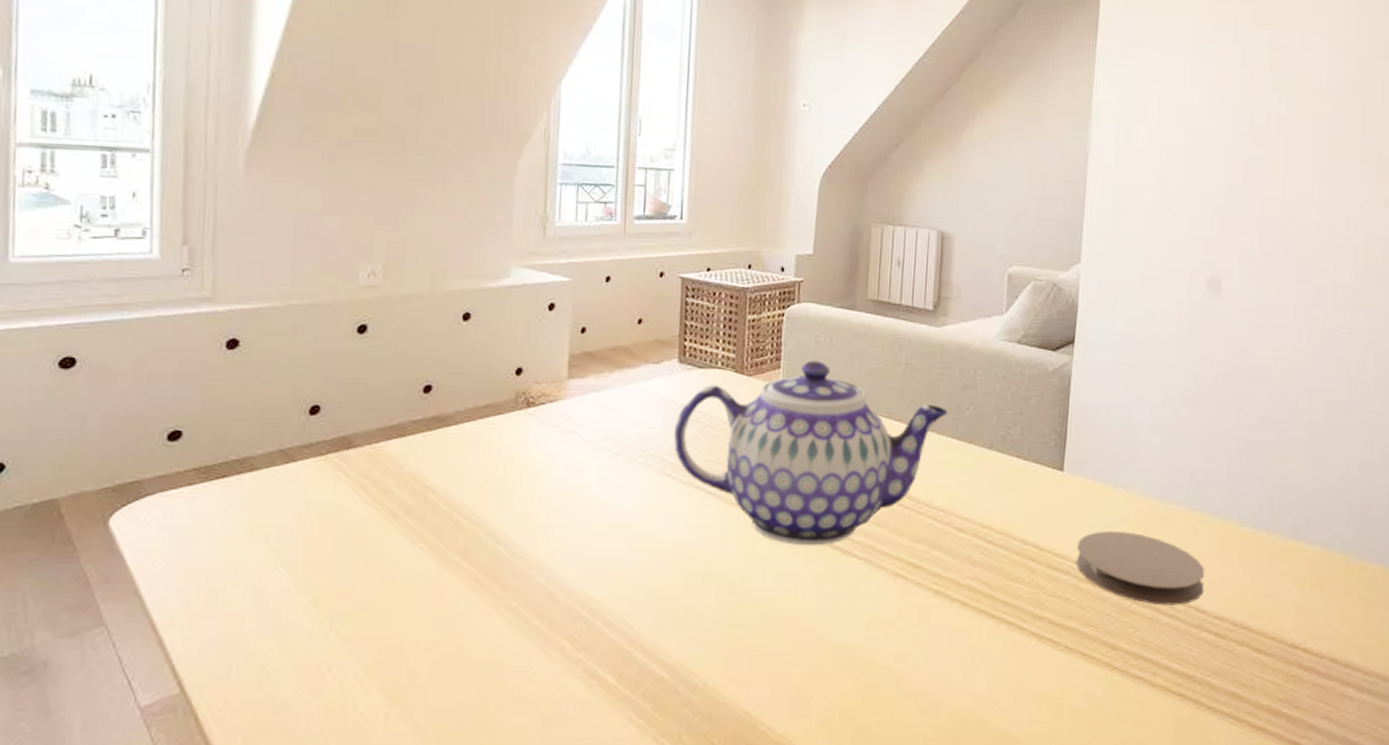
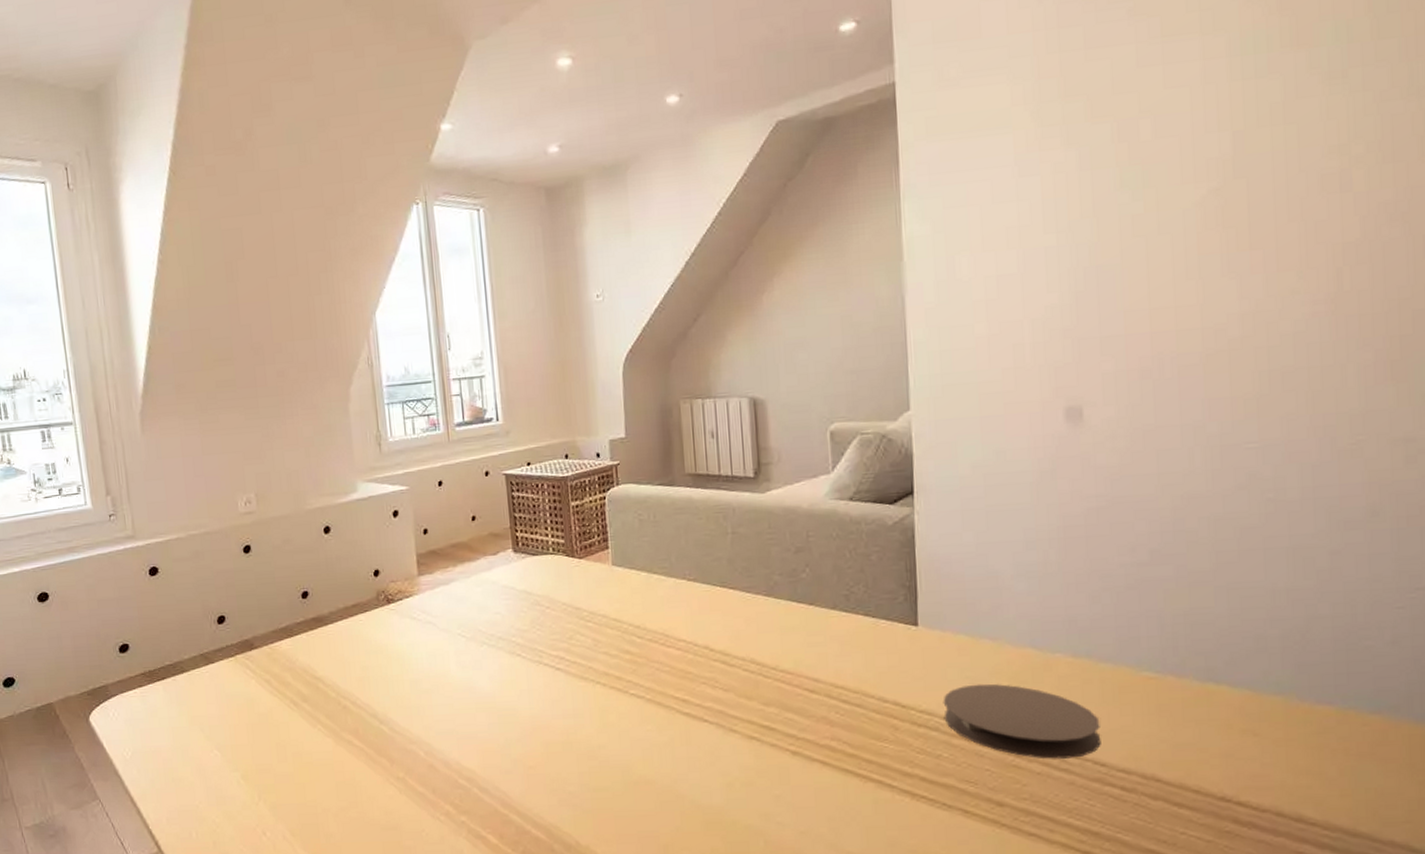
teapot: present [674,360,948,546] -> none [518,538,783,714]

